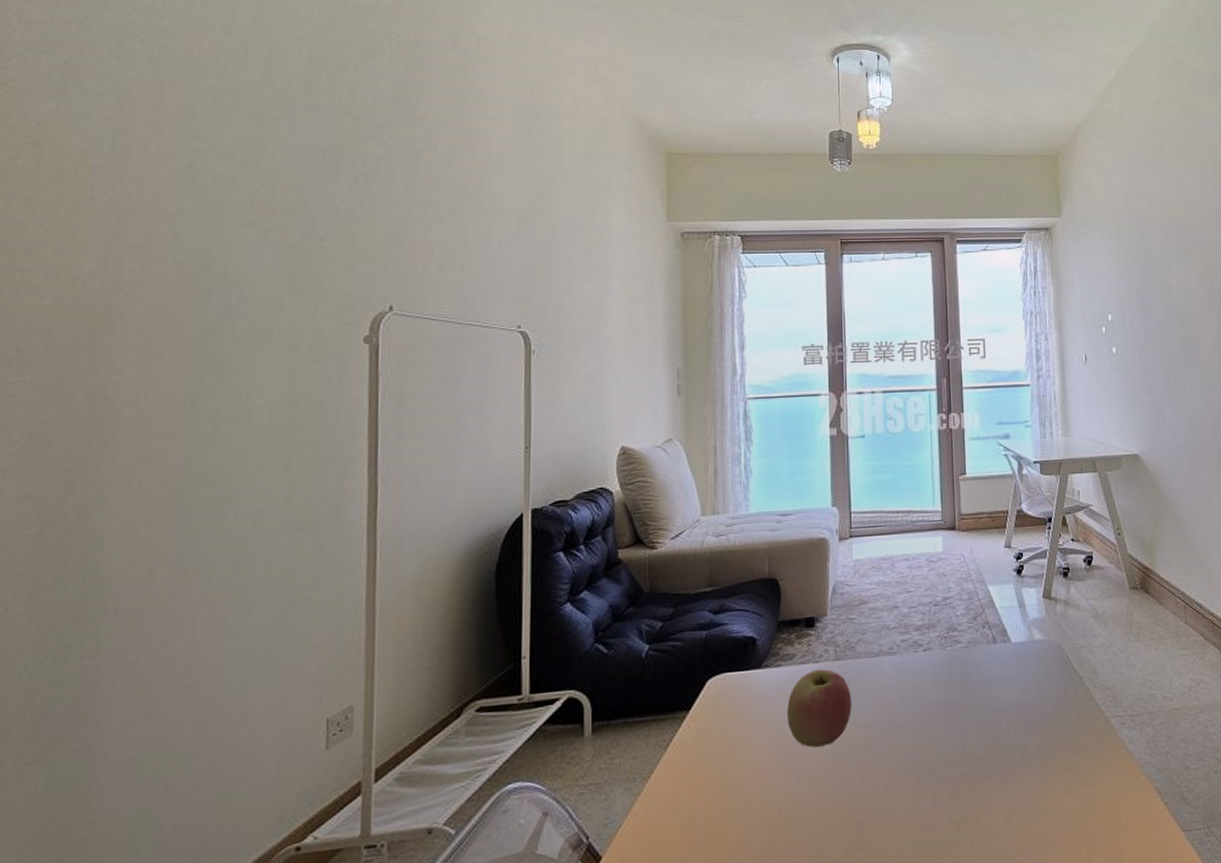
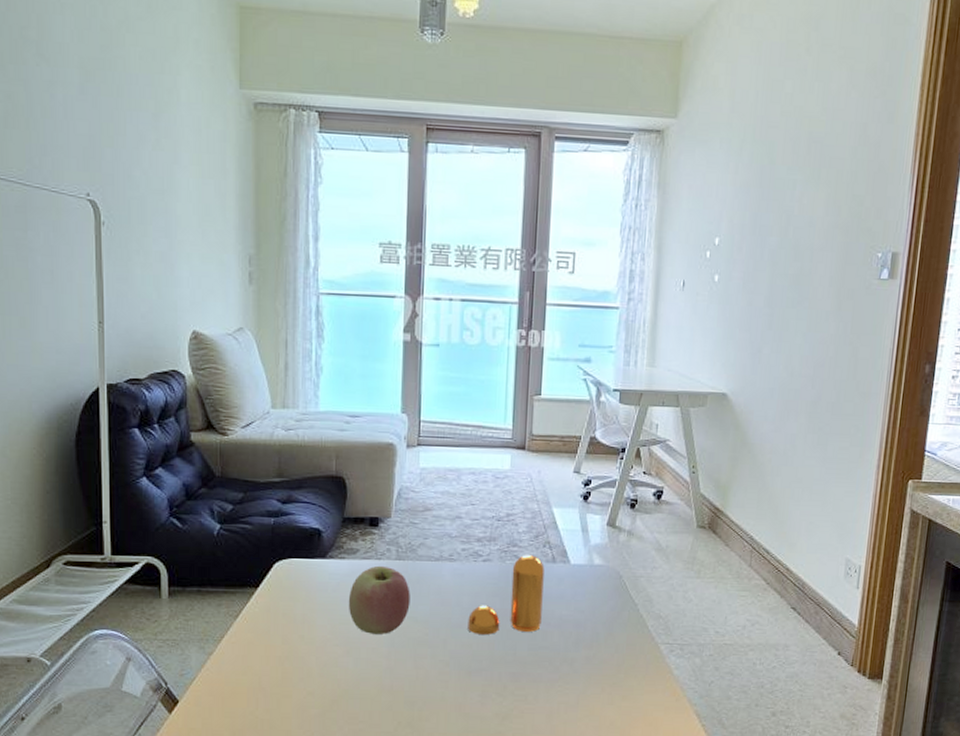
pepper shaker: none [913,637,989,733] -> present [468,554,545,635]

